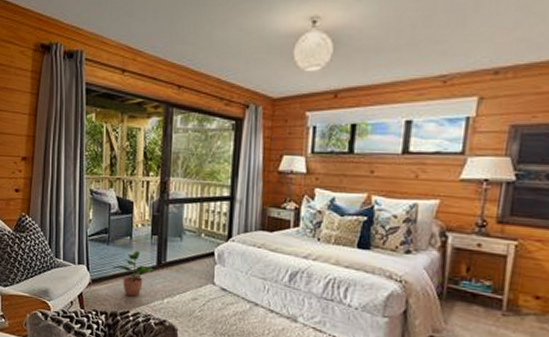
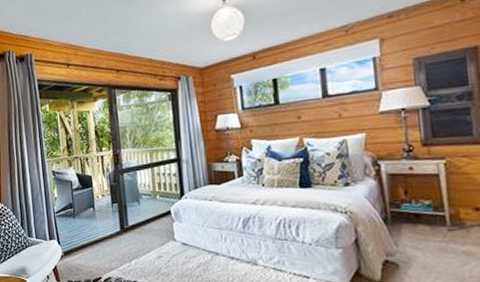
potted plant: present [113,251,154,297] -> none [81,220,119,263]

